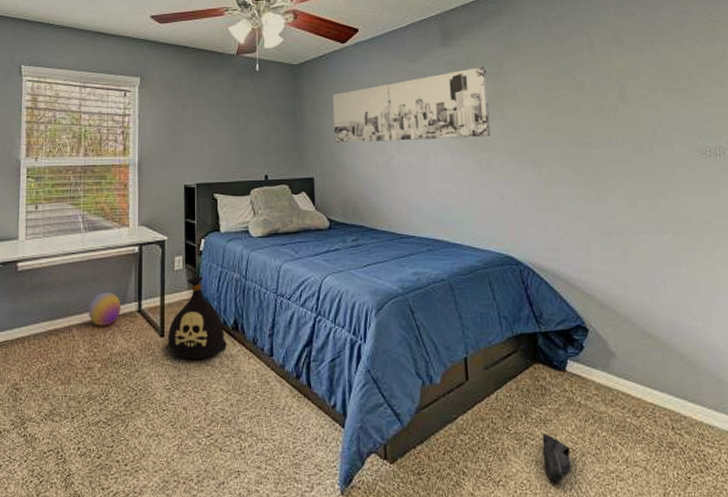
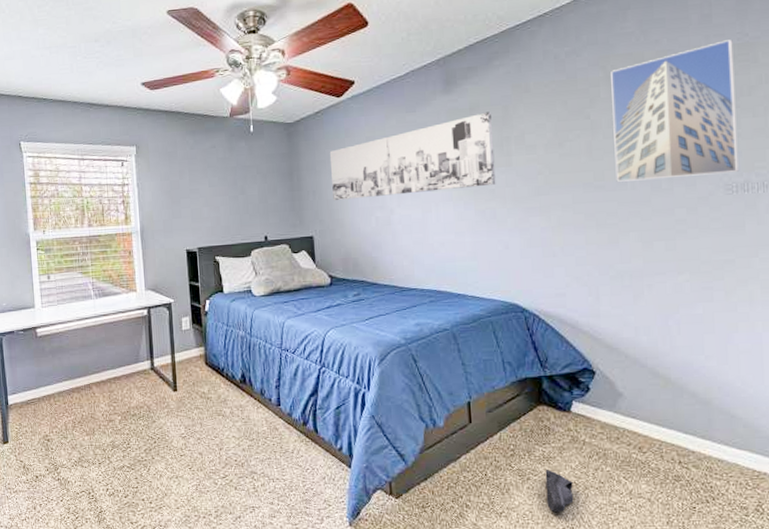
ball: present [88,292,121,326] -> none [105,352,135,383]
bag: present [167,276,227,360] -> none [180,335,236,411]
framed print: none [593,17,711,140] -> present [611,39,739,182]

